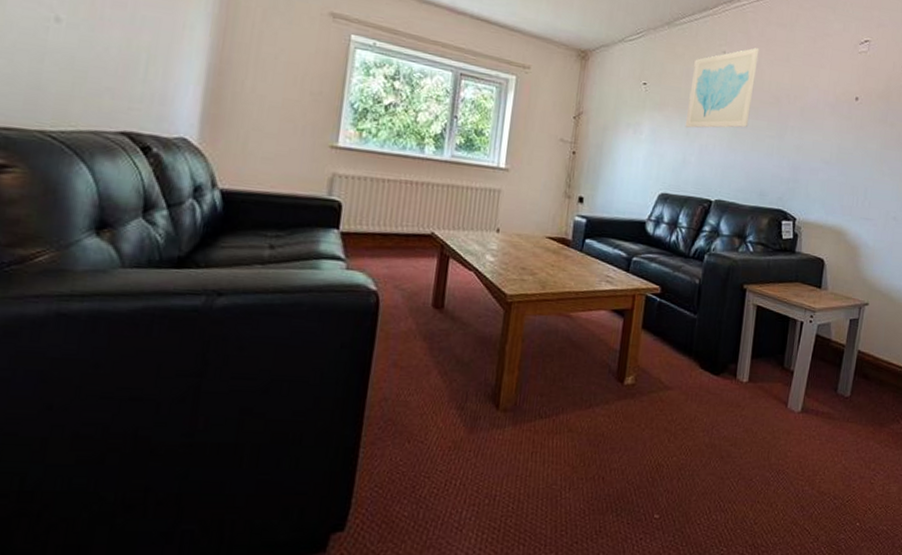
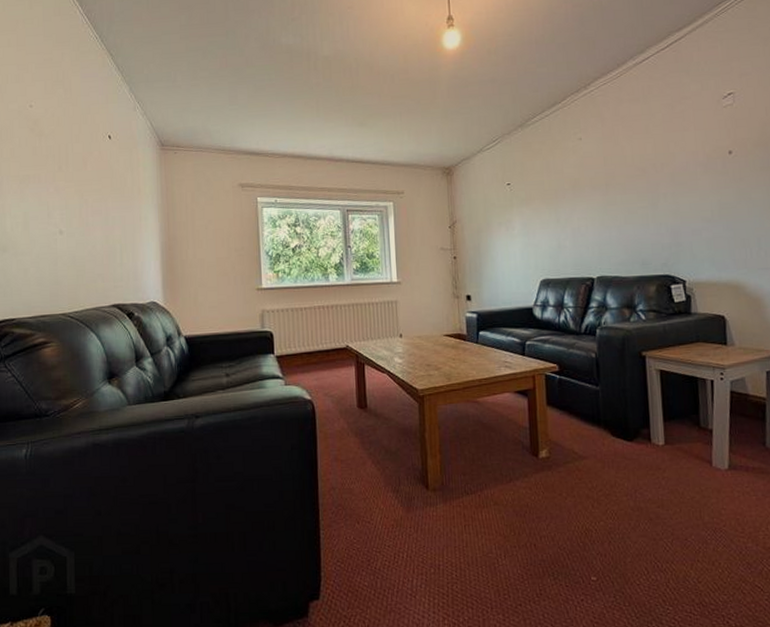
wall art: present [685,47,759,128] -> none [552,126,618,215]

